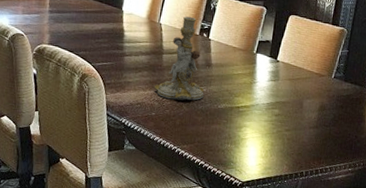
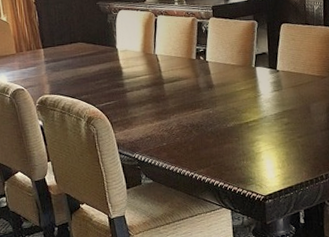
candlestick: present [154,16,204,101] -> none [160,43,212,127]

